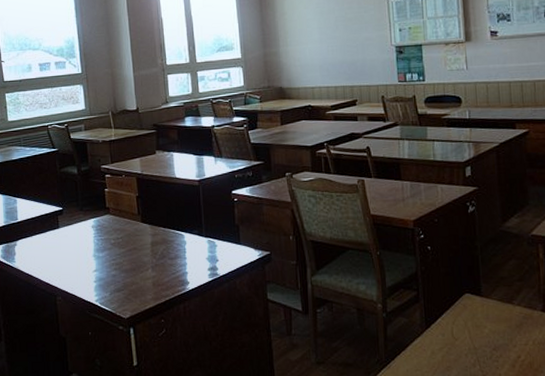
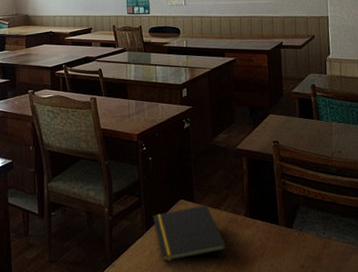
notepad: none [433,299,521,363] -> present [153,205,227,261]

